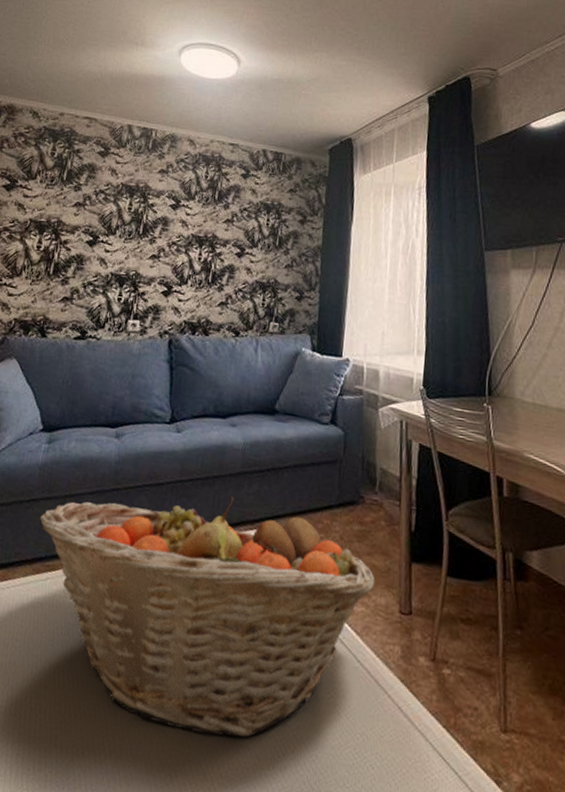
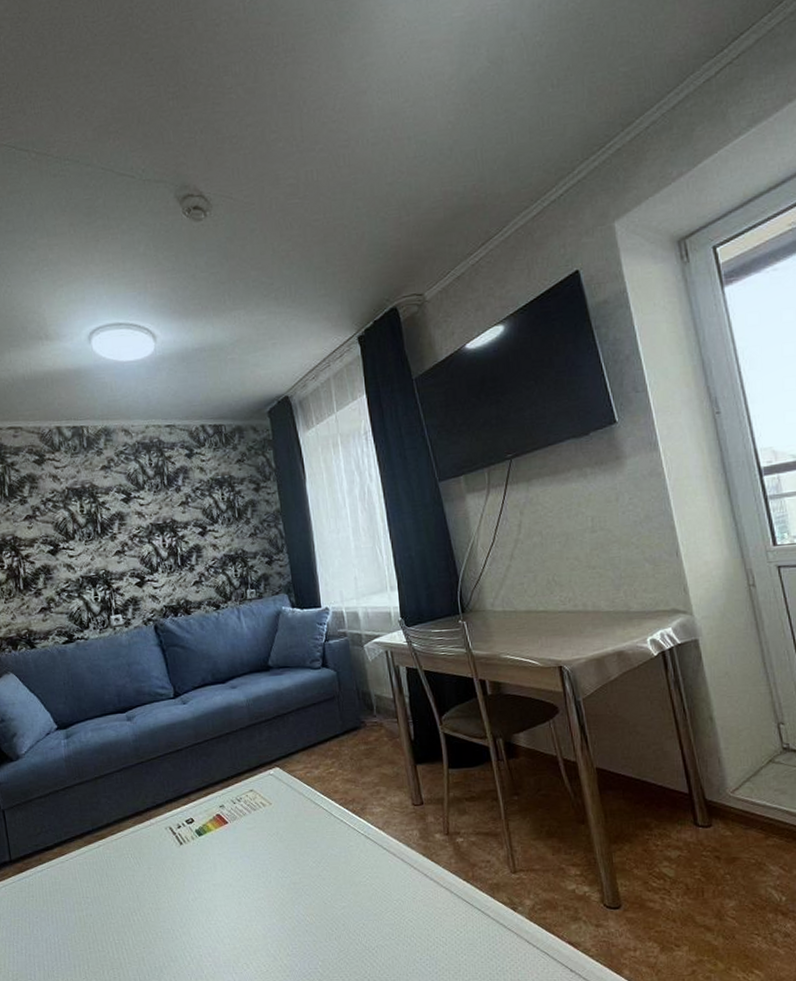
fruit basket: present [39,495,376,738] -> none [77,745,388,931]

